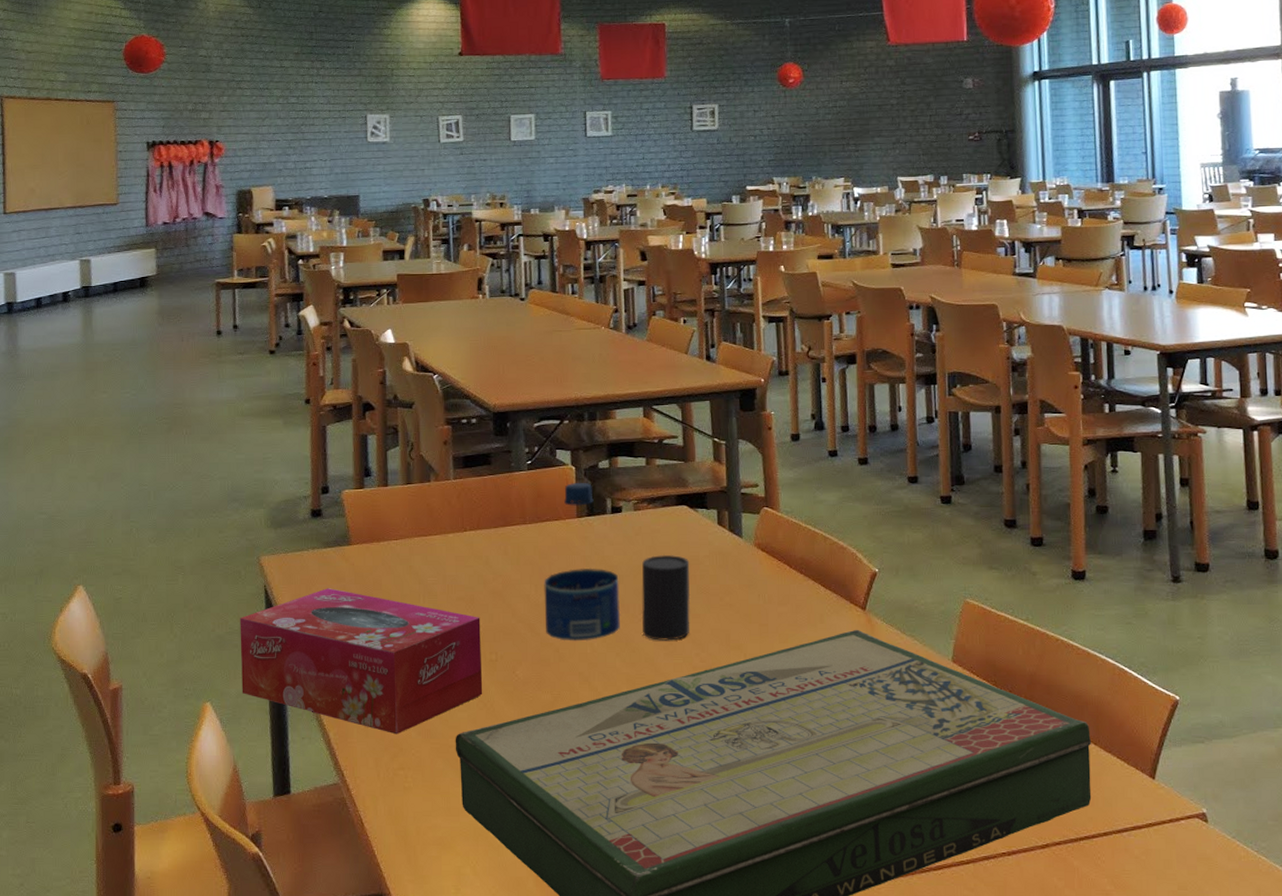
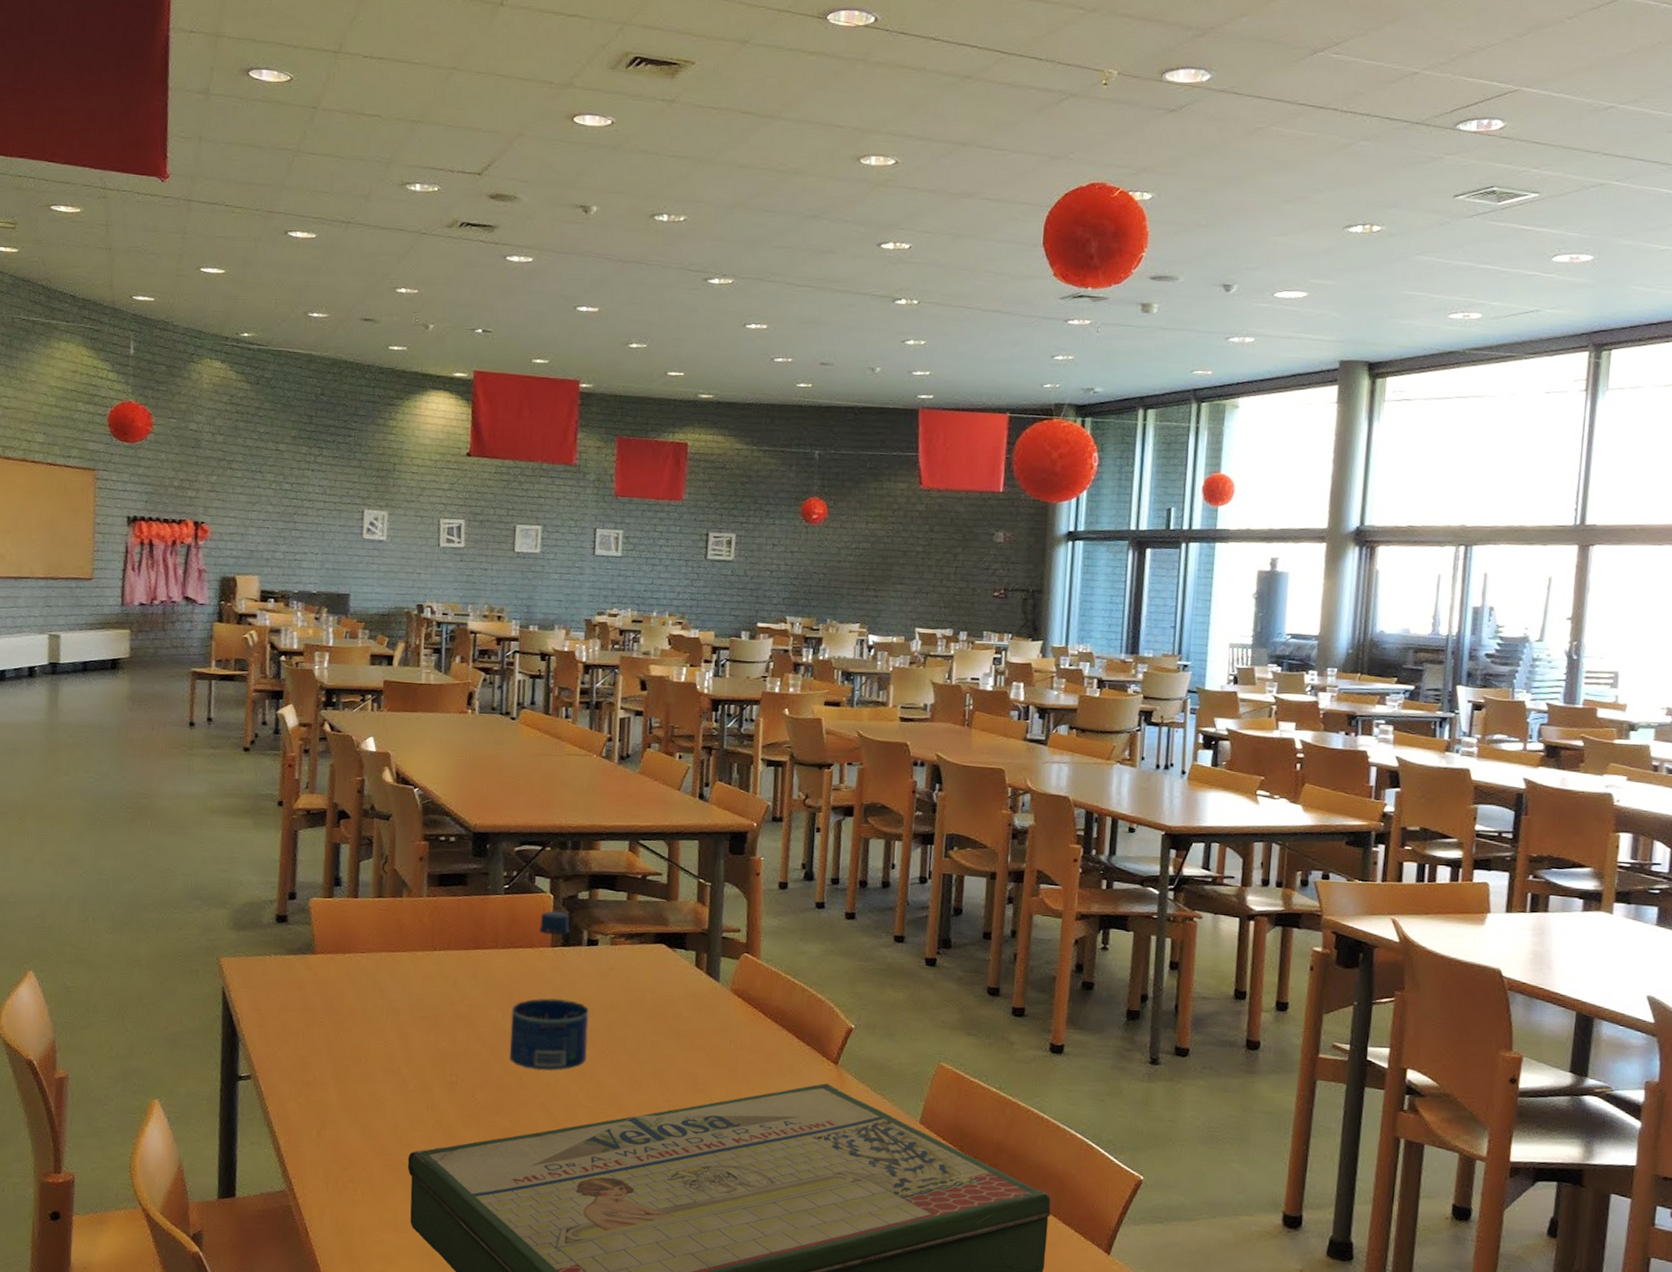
tissue box: present [240,588,483,735] -> none [192,995,444,1148]
cup: present [641,554,691,641] -> none [608,991,663,1078]

